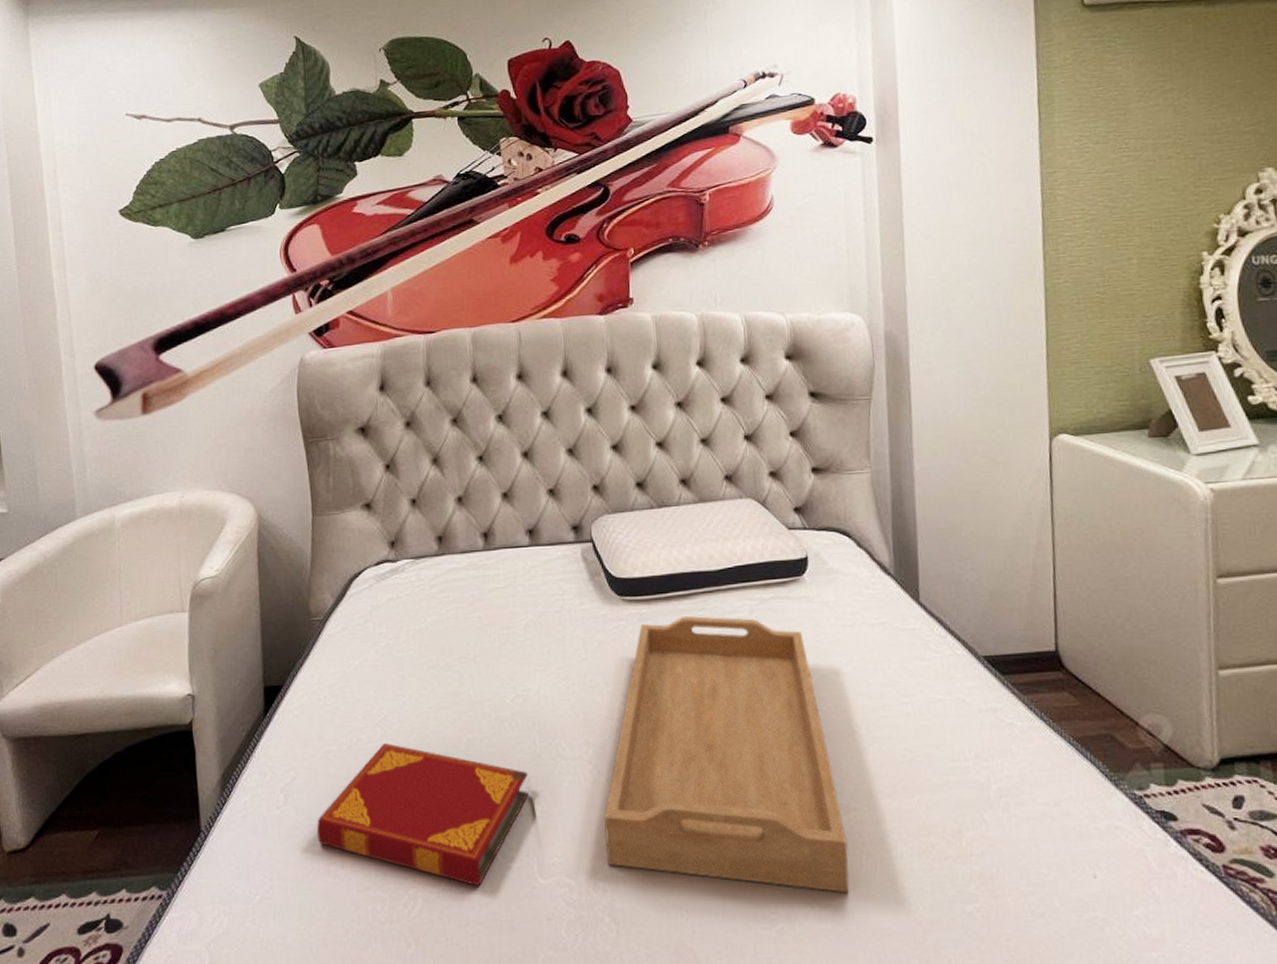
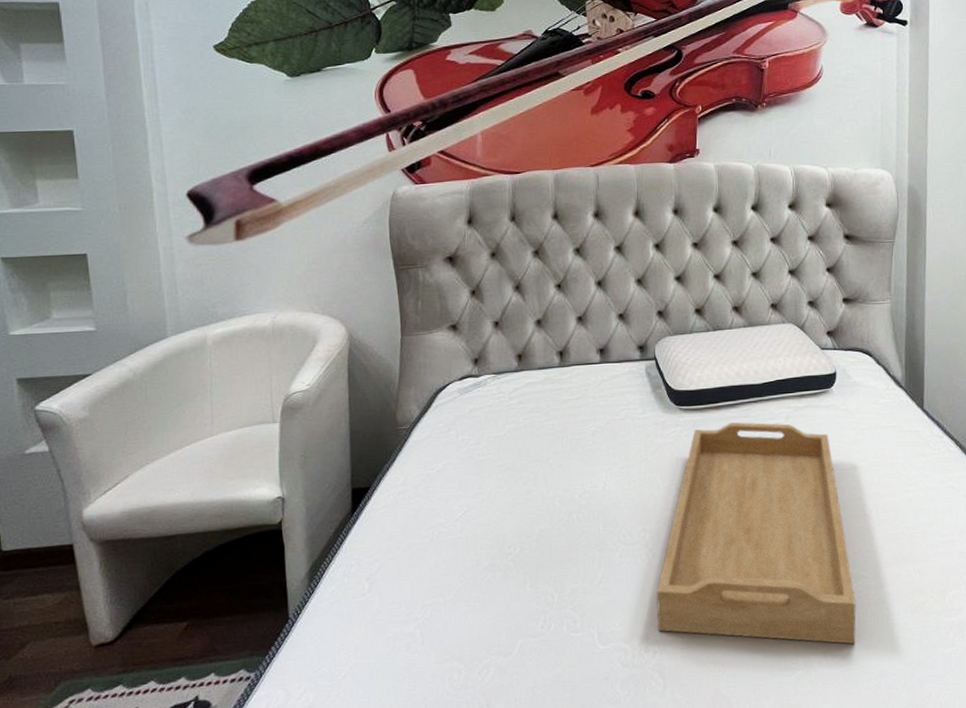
hardback book: present [316,743,530,887] -> none [399,535,593,655]

